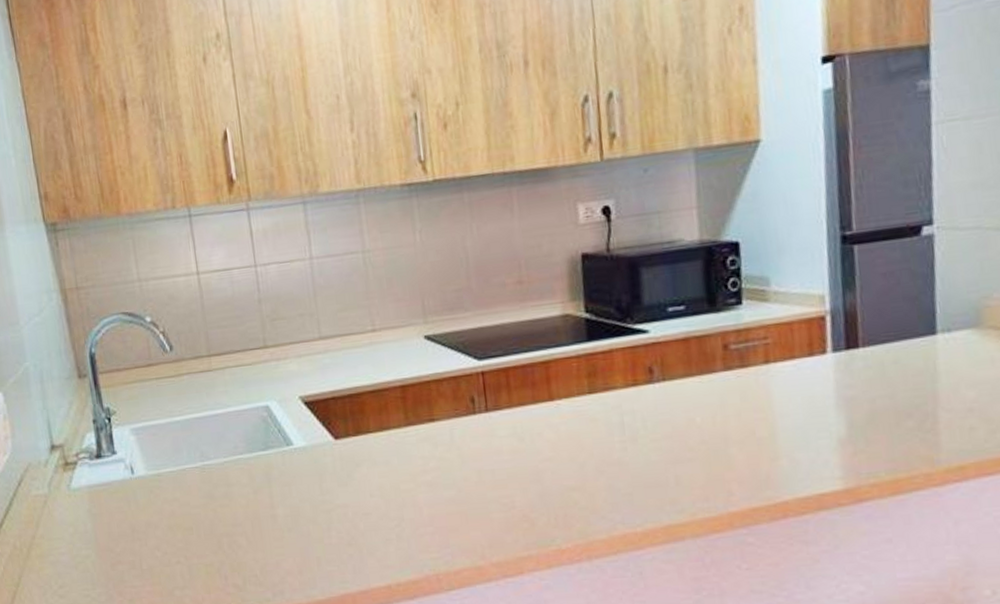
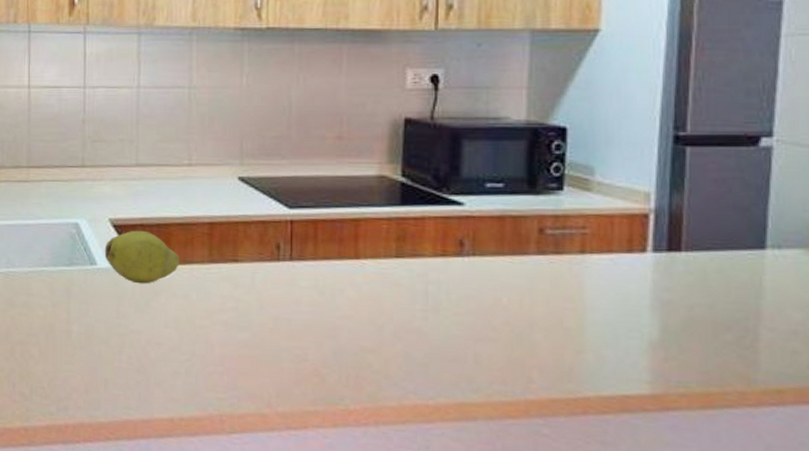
fruit: none [298,403,377,458] -> present [104,230,179,284]

